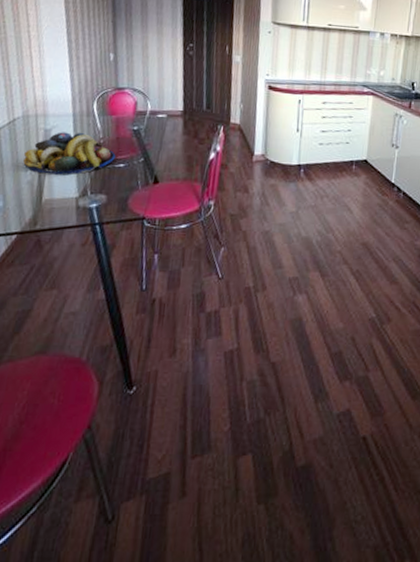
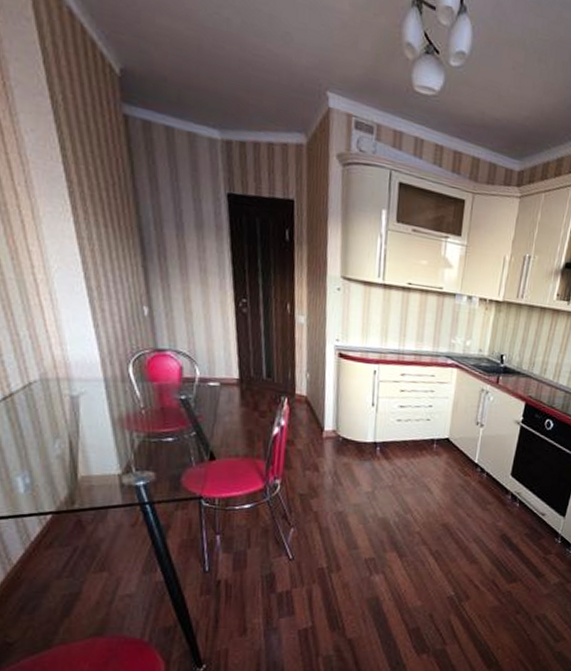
fruit bowl: present [23,132,116,176] -> none [49,399,162,450]

